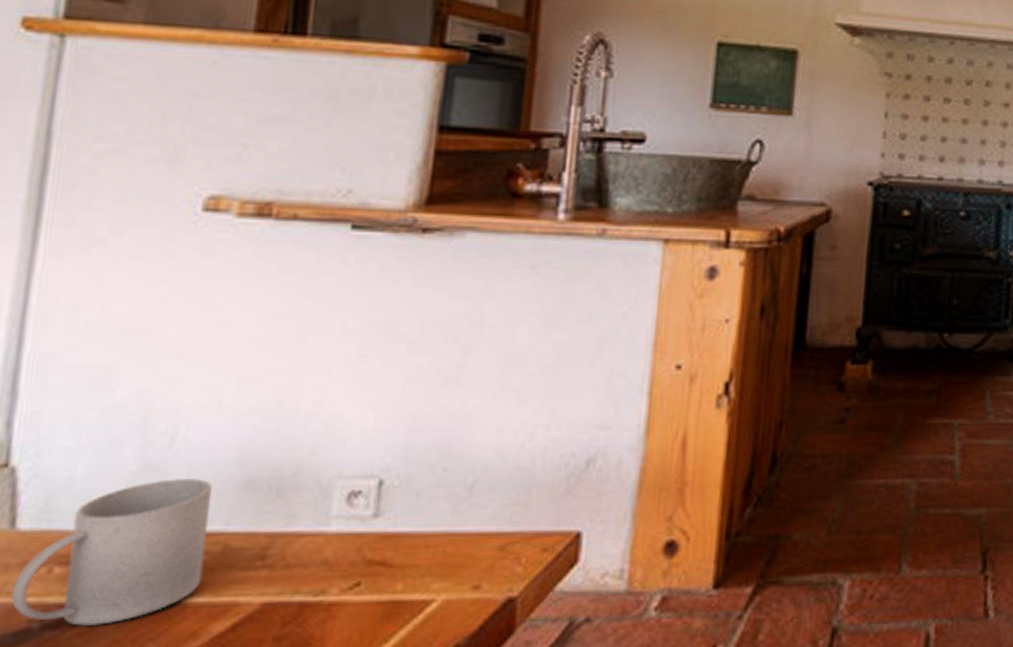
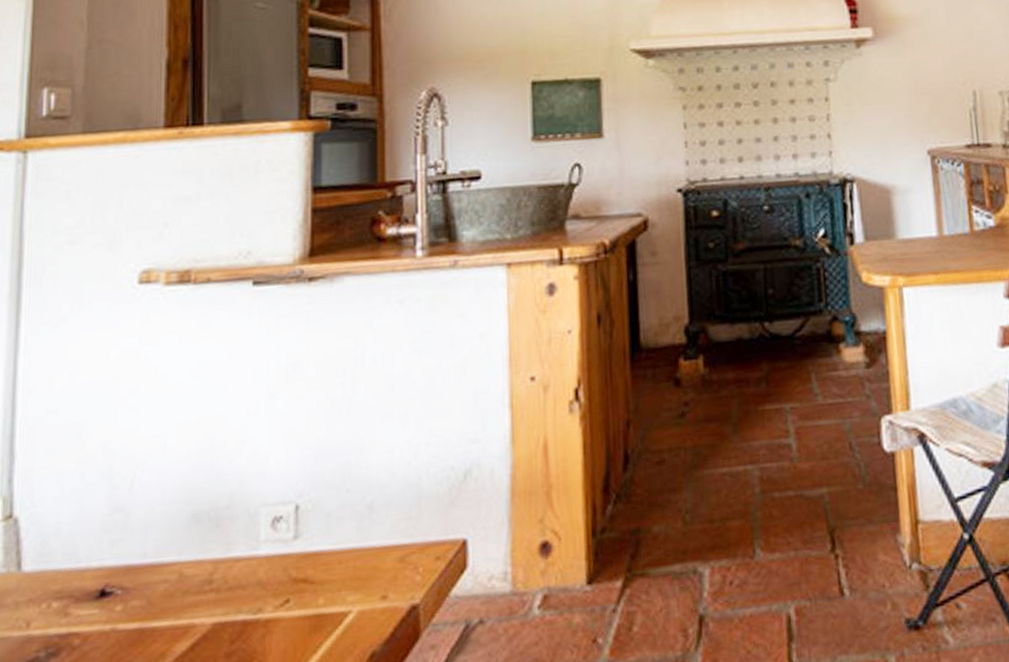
mug: present [11,479,213,626] -> none [22,516,166,653]

